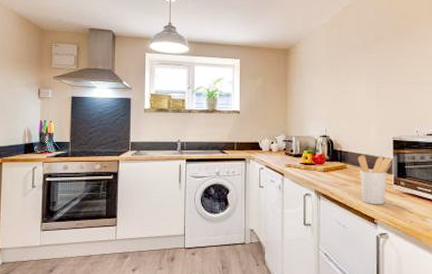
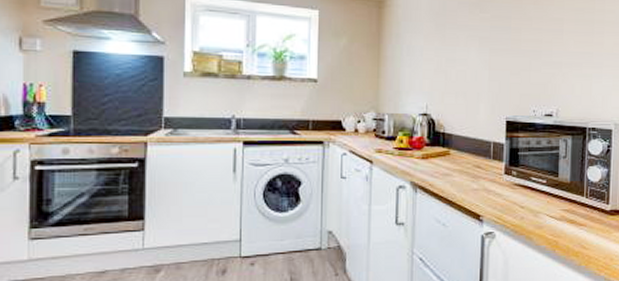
utensil holder: present [357,155,392,205] -> none [463,138,504,199]

